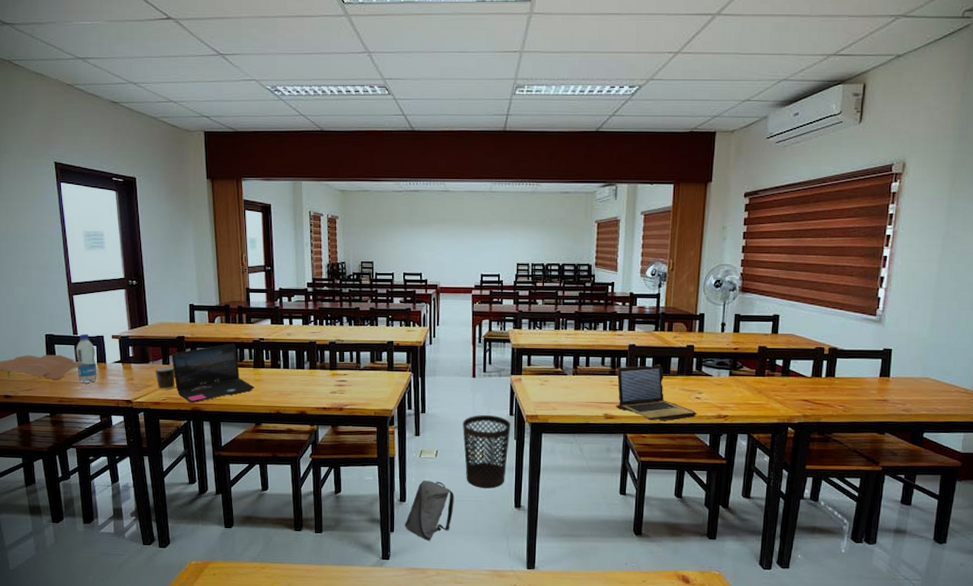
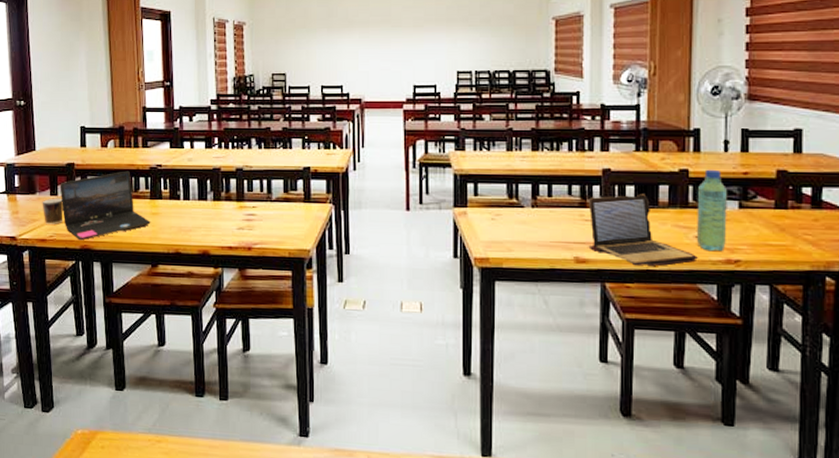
backpack: present [405,480,454,541] -> none [327,338,387,415]
trash bin: present [463,415,511,489] -> none [396,257,456,350]
water bottle: none [696,345,722,409] -> present [696,169,728,252]

